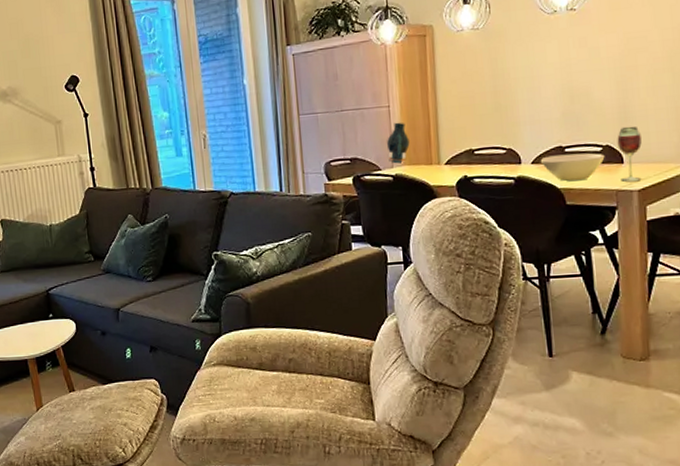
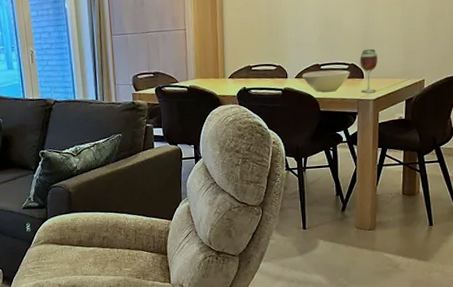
vase: present [387,122,410,164] -> none [183,43,201,78]

